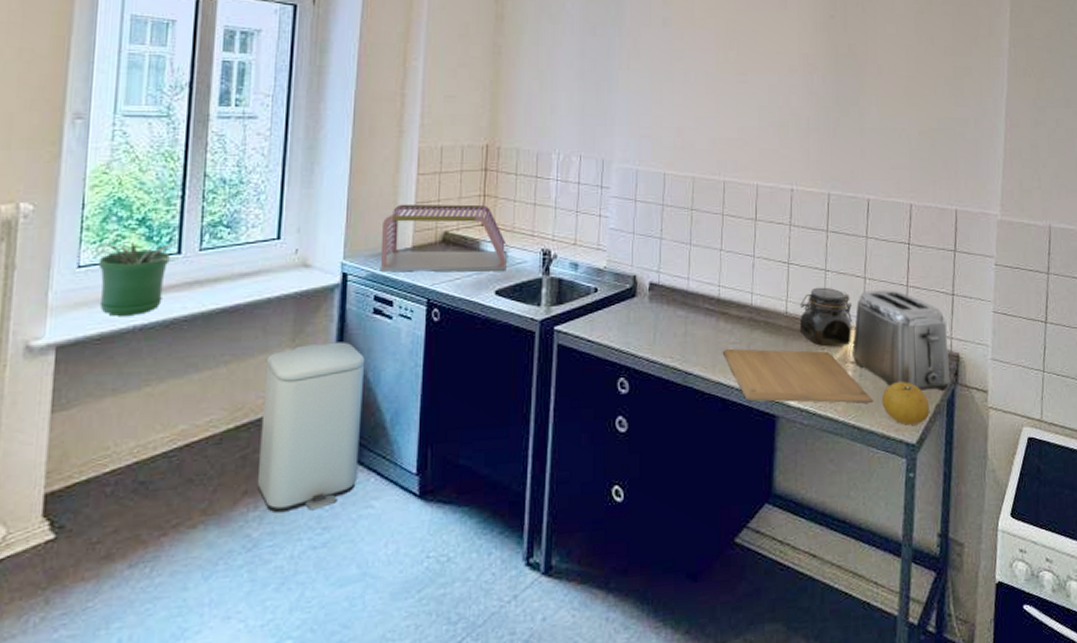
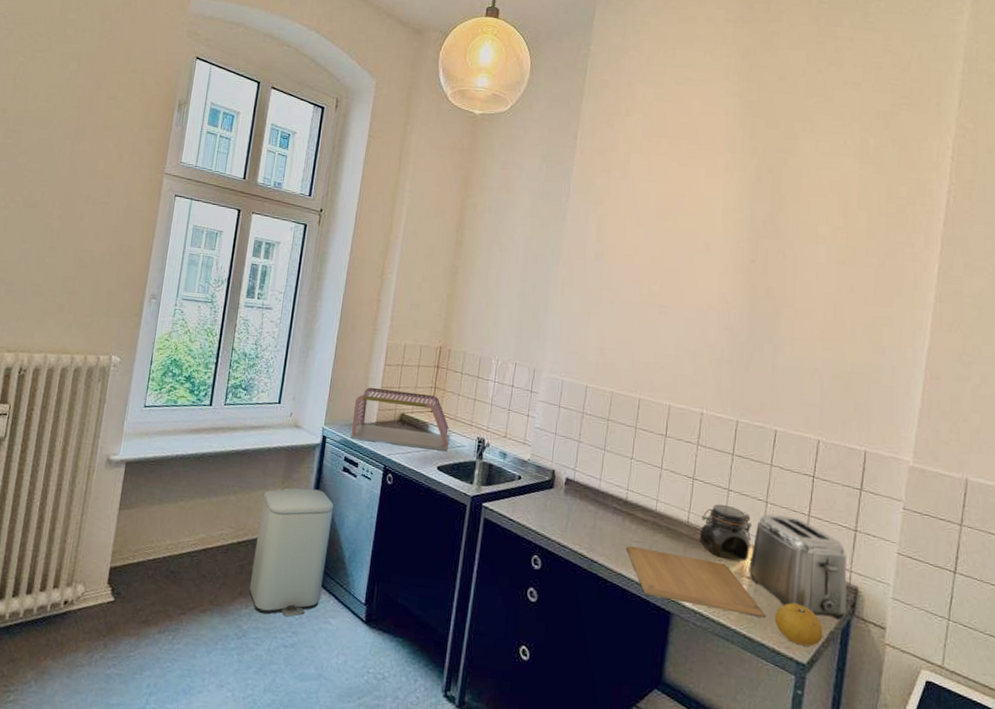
planter: present [97,242,175,316] -> none [156,391,208,447]

